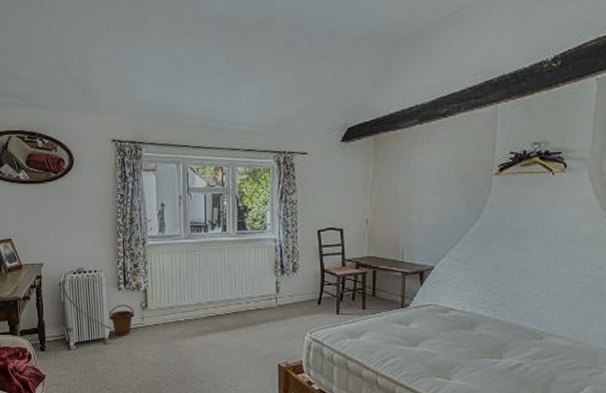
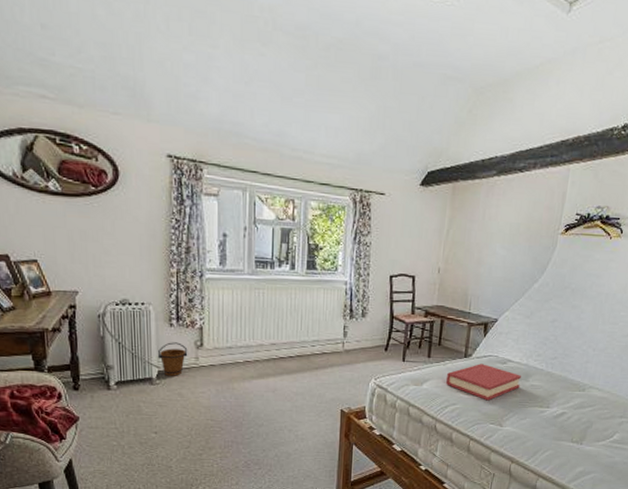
hardback book: none [384,314,466,352] -> present [446,364,521,401]

